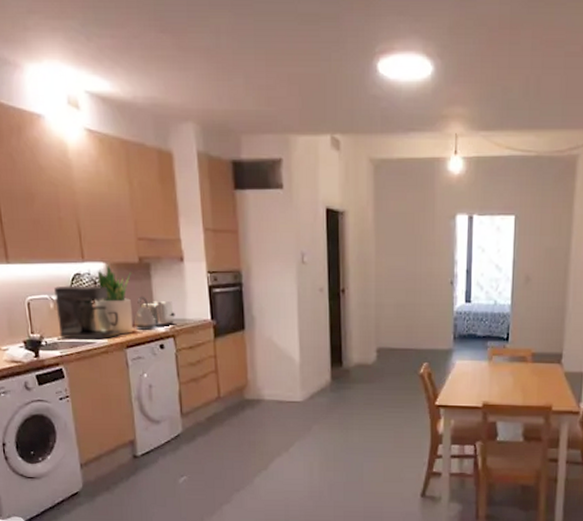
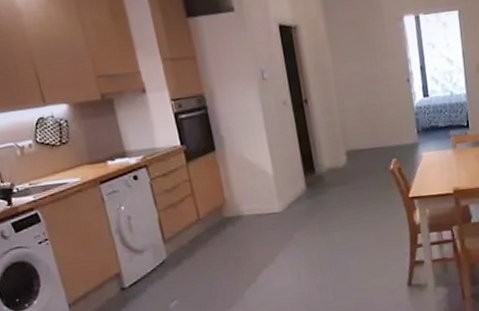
coffee maker: present [53,284,120,338] -> none [18,126,92,183]
planter: present [95,266,134,334] -> none [60,106,105,171]
kettle: present [133,296,156,330] -> none [103,131,127,165]
toaster: present [140,301,175,328] -> none [108,133,145,160]

